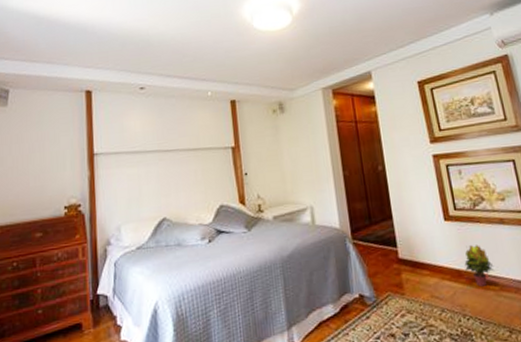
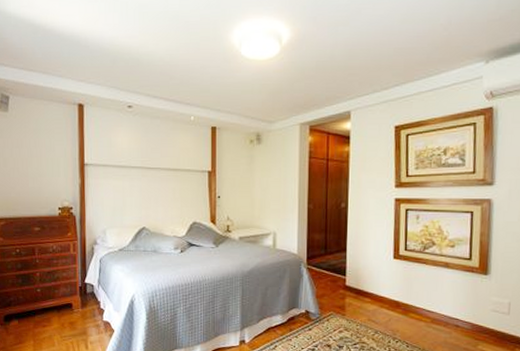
potted plant: present [464,245,495,287] -> none [403,282,430,317]

